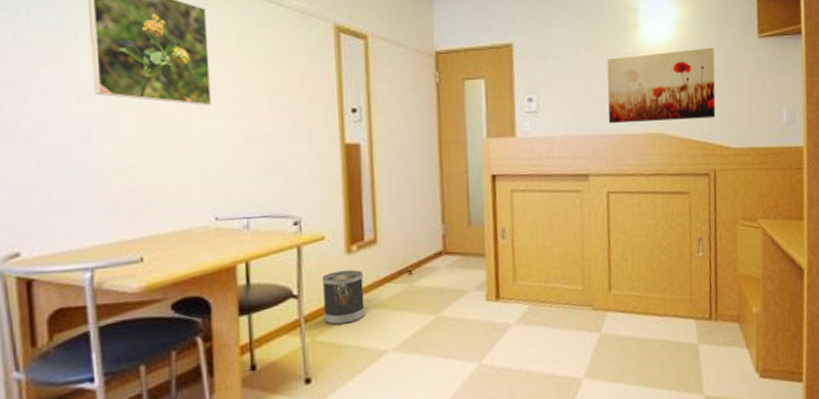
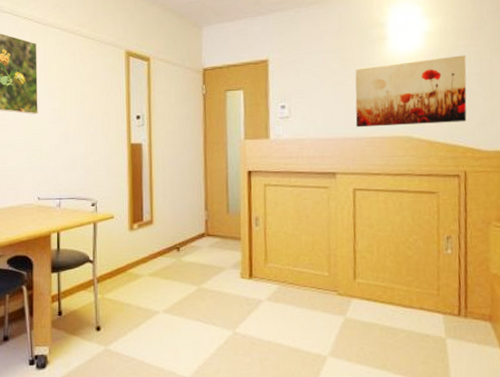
wastebasket: present [321,269,365,325] -> none [110,244,142,286]

